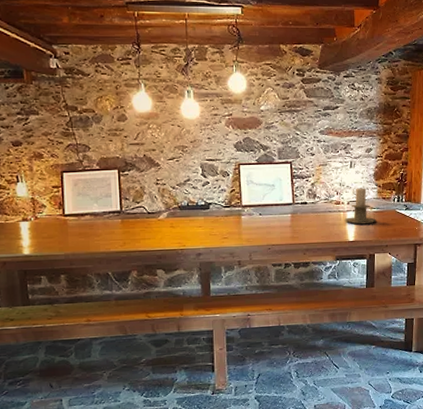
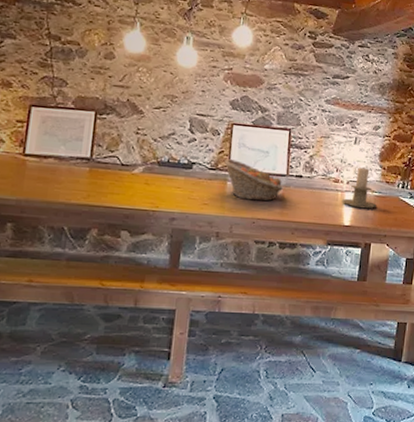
fruit basket: none [235,196,292,230] -> present [223,159,284,202]

